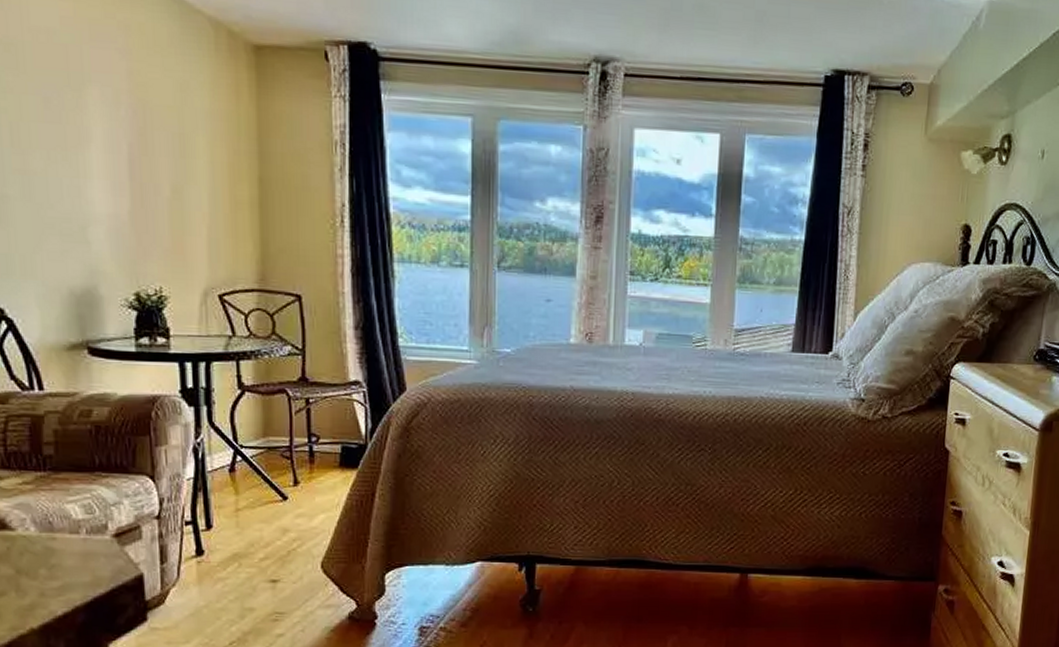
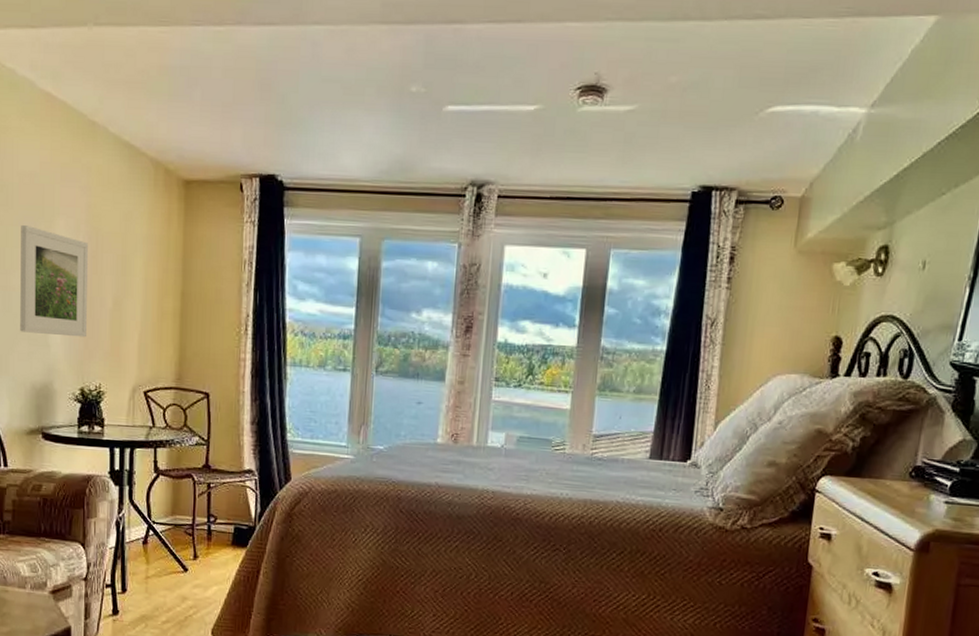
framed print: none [39,94,139,232] -> present [20,225,88,338]

